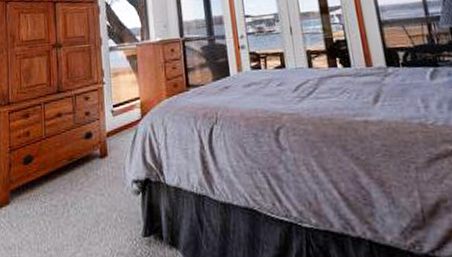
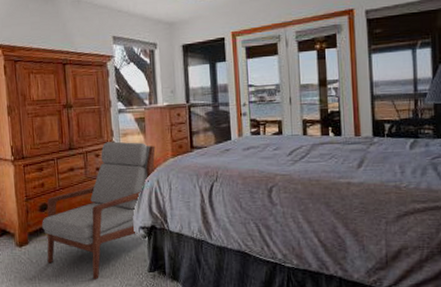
armchair: none [25,82,149,248] -> present [42,141,156,280]

